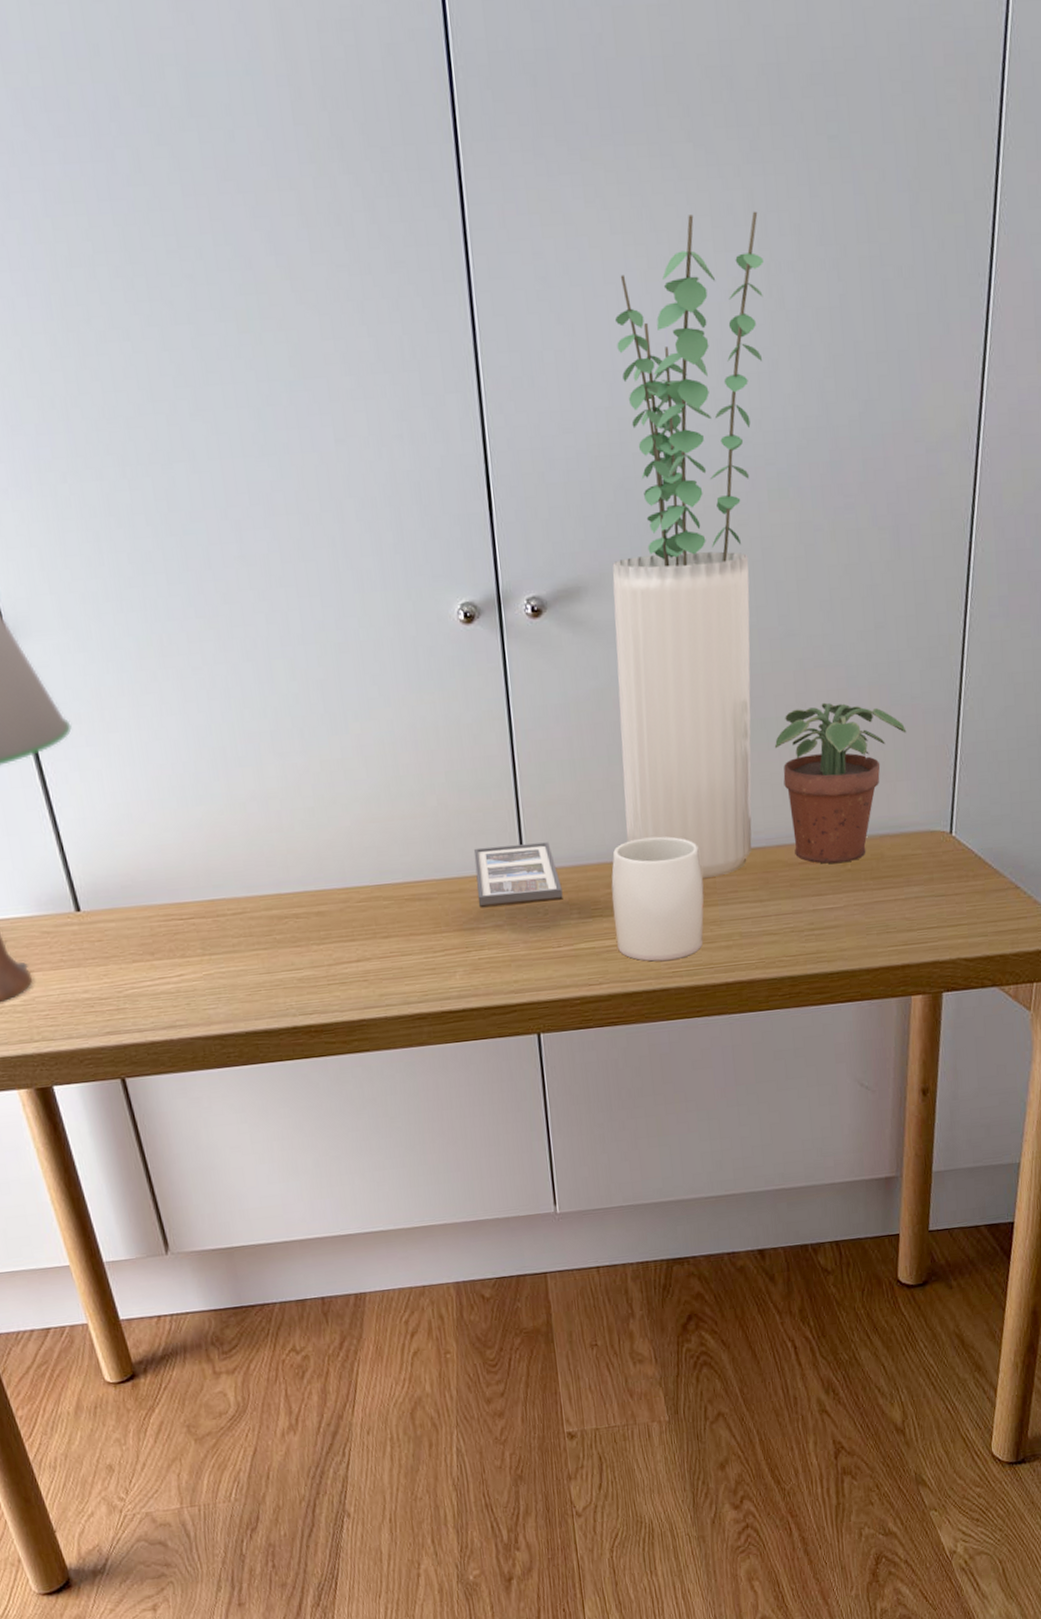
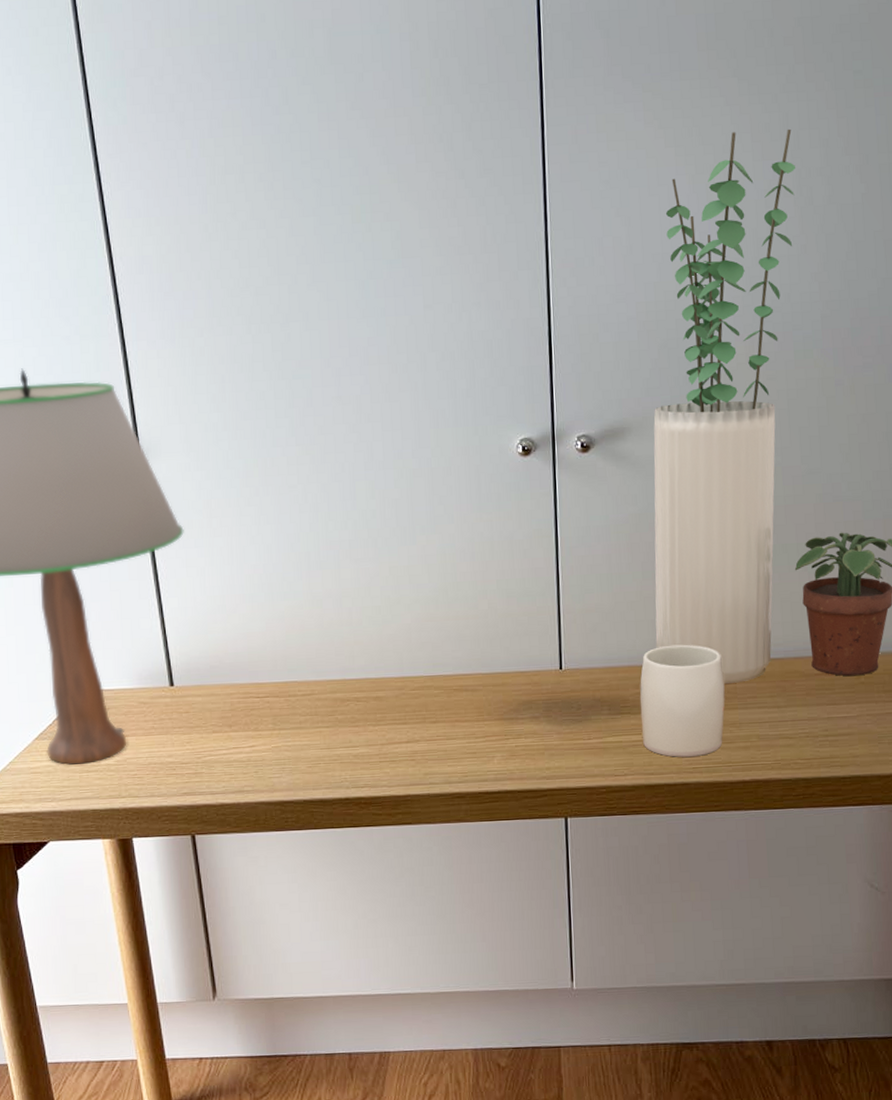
photo frame: present [473,842,563,907] -> none [517,645,595,700]

